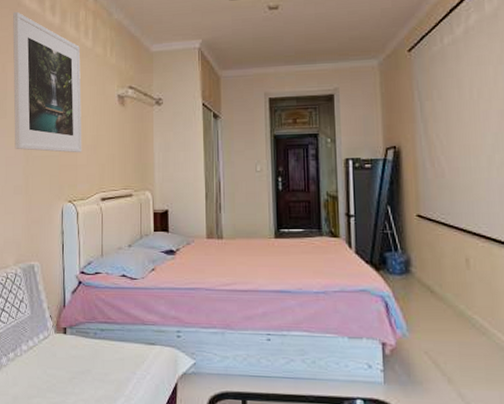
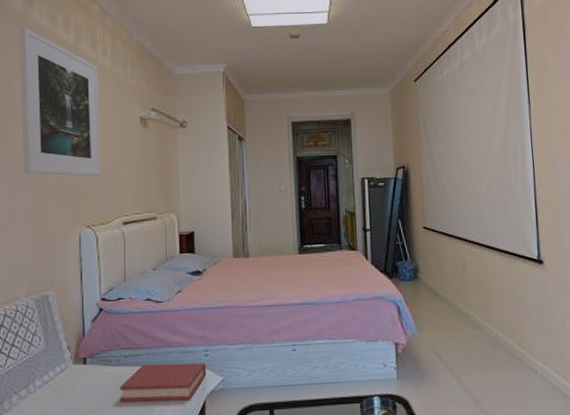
hardback book: none [96,340,179,380] -> present [120,363,207,402]

